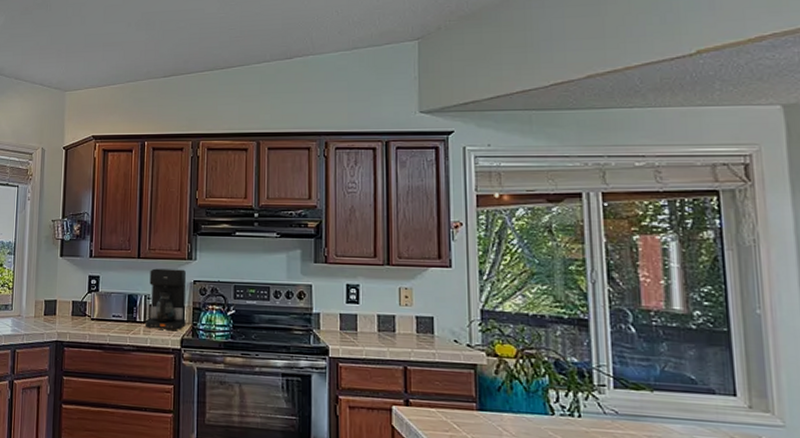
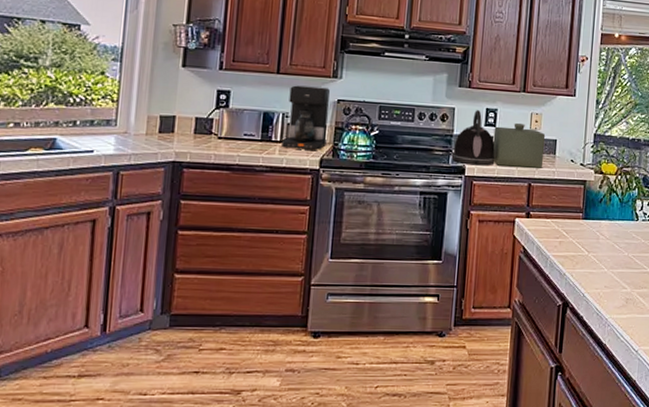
kettle: none [313,286,362,347] -> present [452,110,496,166]
canister: none [357,299,420,350] -> present [493,122,546,168]

